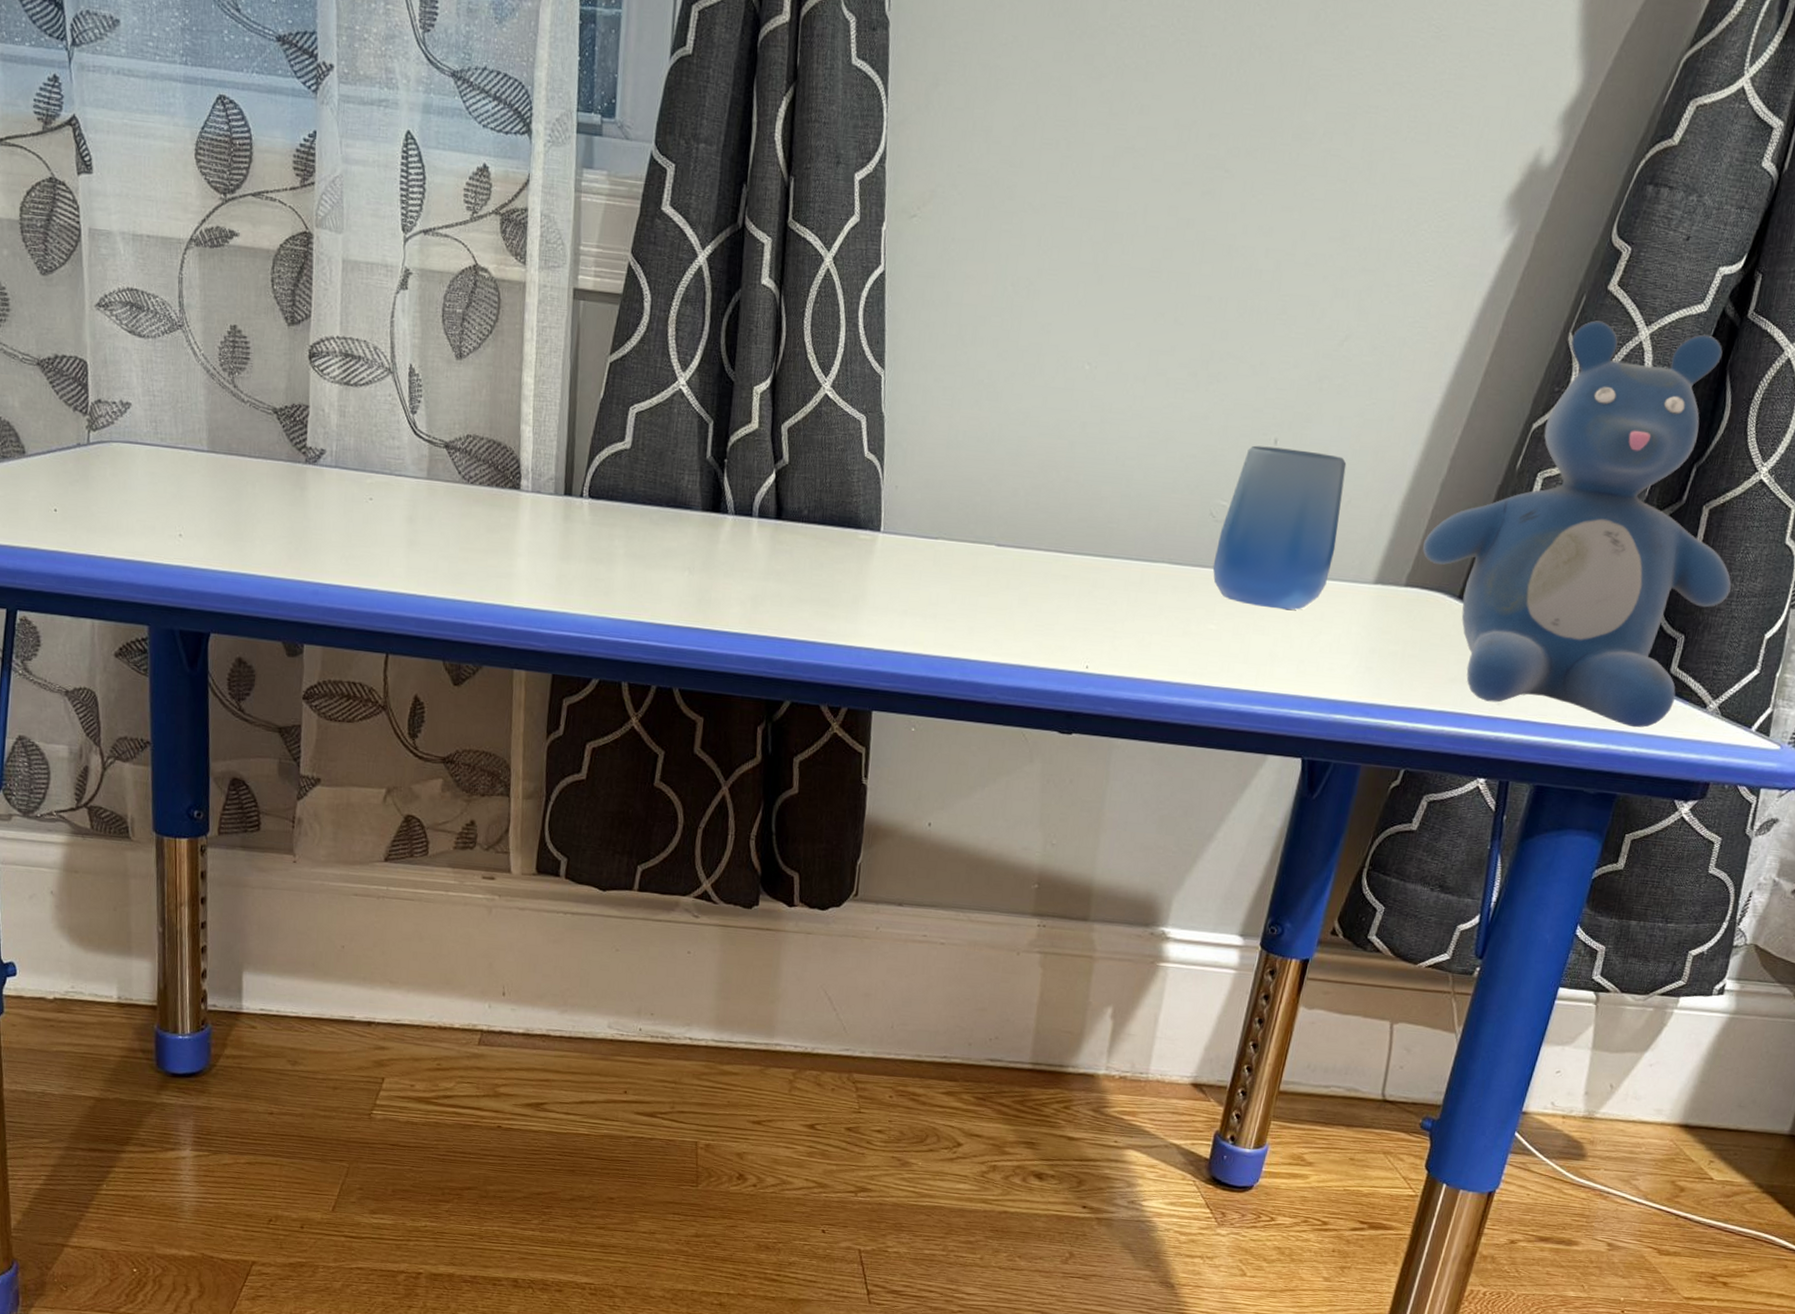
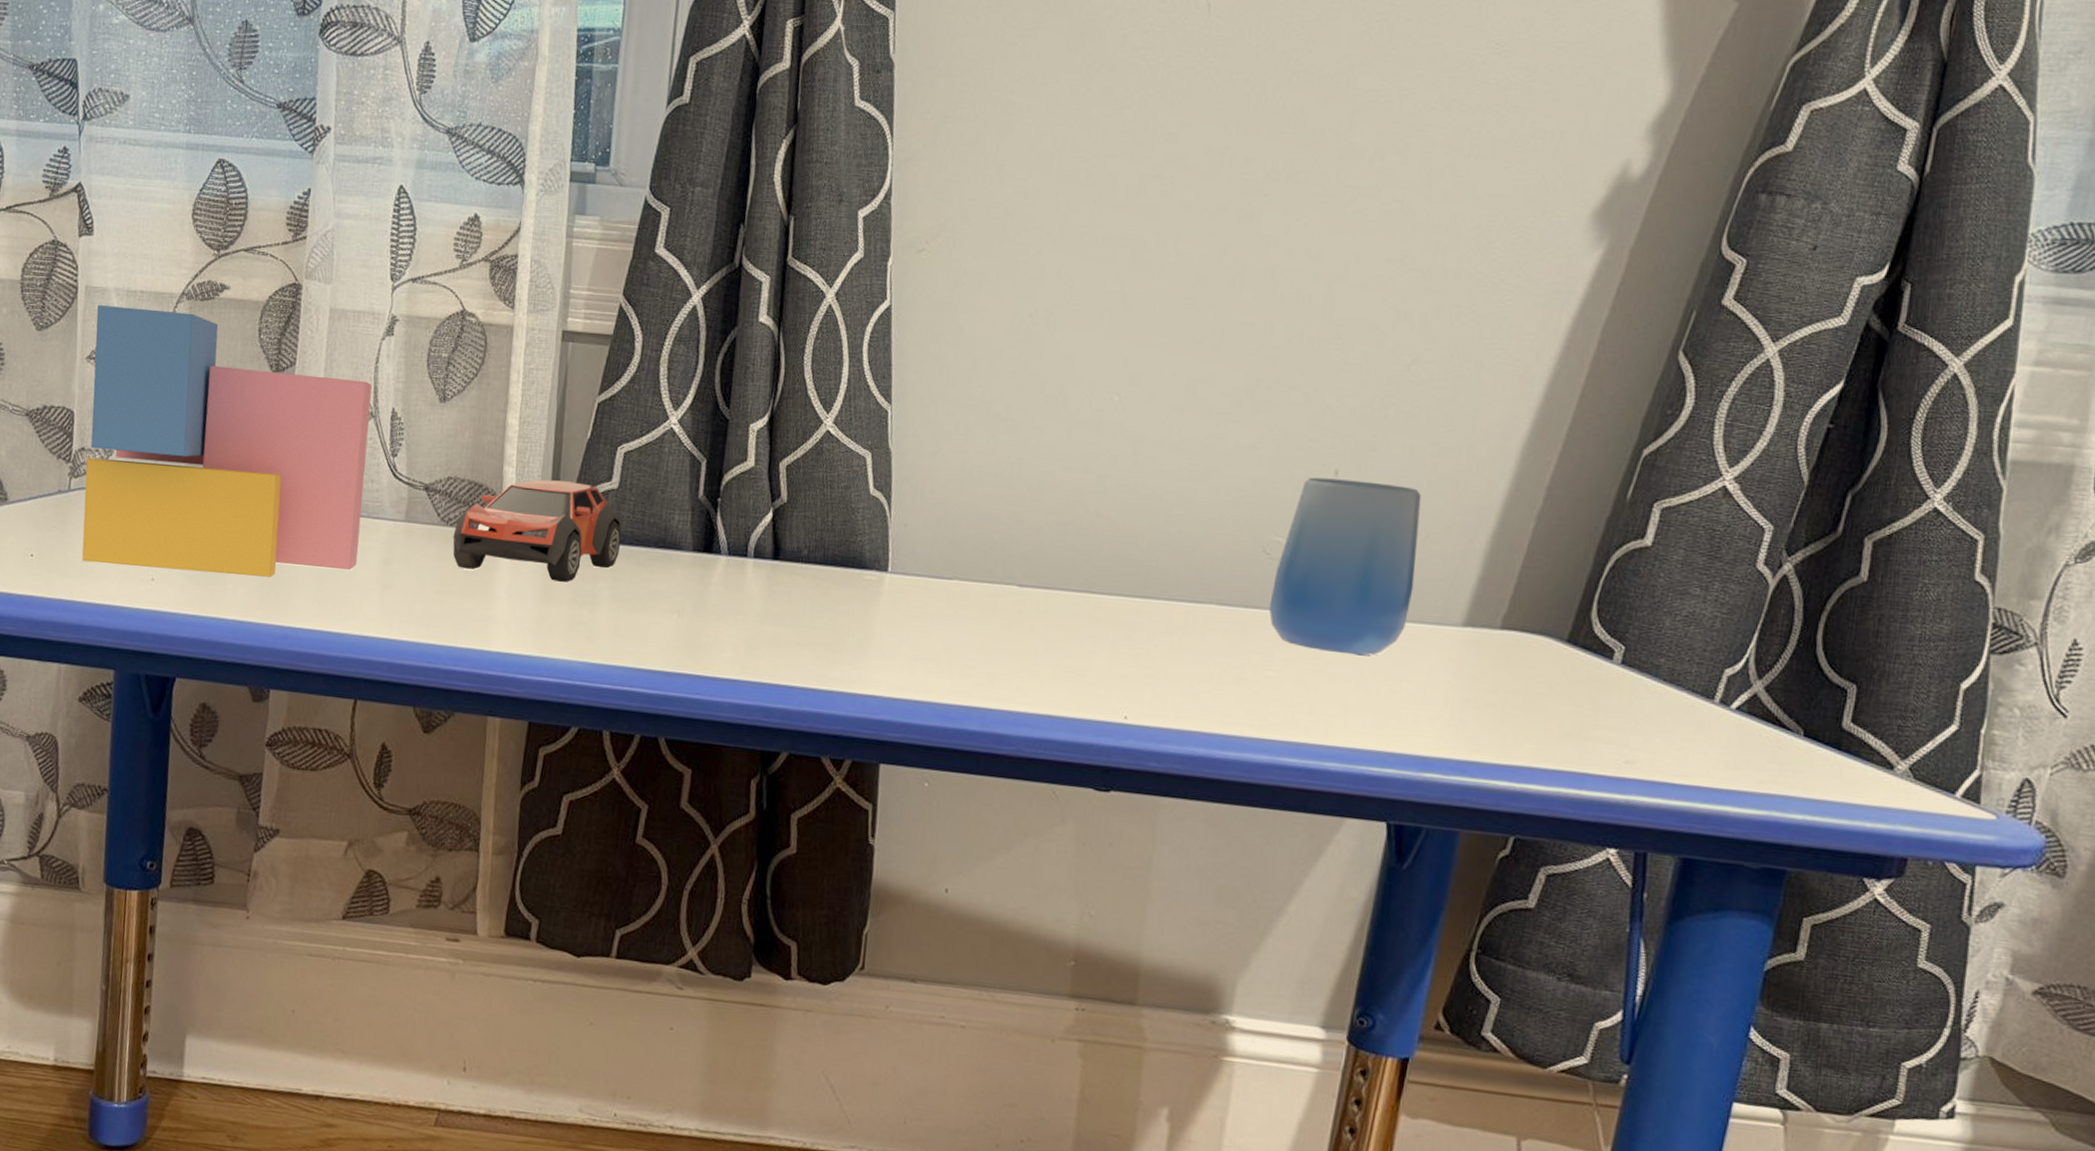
toy blocks: none [103,249,389,534] -> present [81,305,373,577]
toy car: none [474,438,635,540] -> present [452,479,622,582]
stuffed animal: present [1422,320,1732,728] -> none [1519,337,1911,792]

